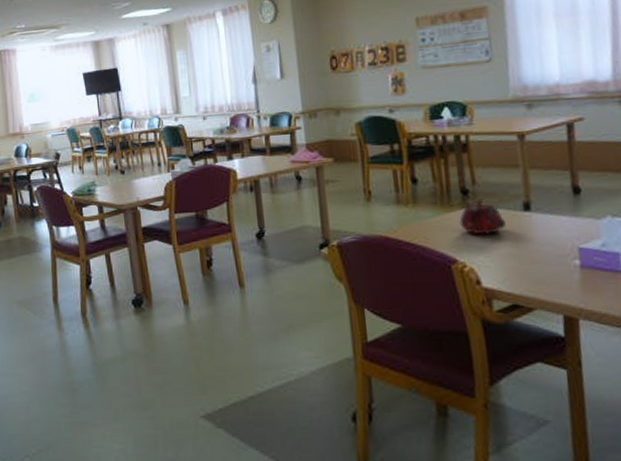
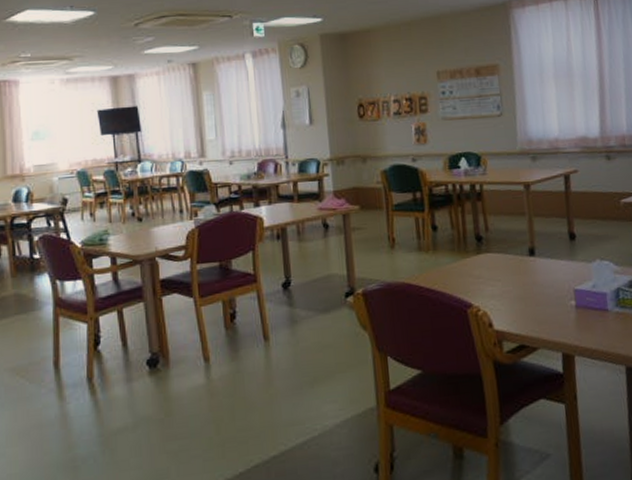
teapot: present [459,199,506,235] -> none [474,245,514,280]

